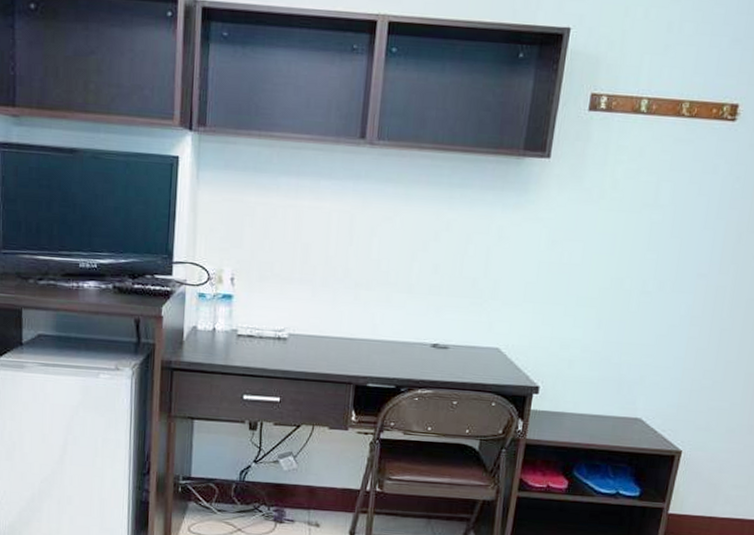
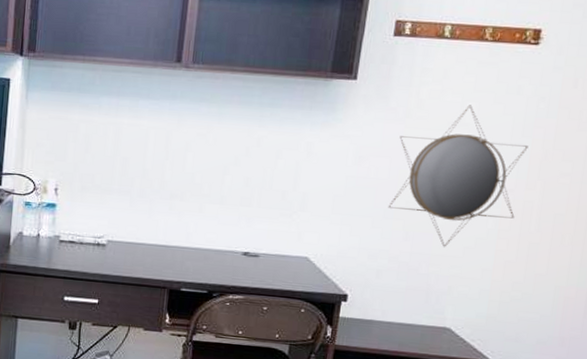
home mirror: none [581,185,722,335] -> present [388,105,528,247]

